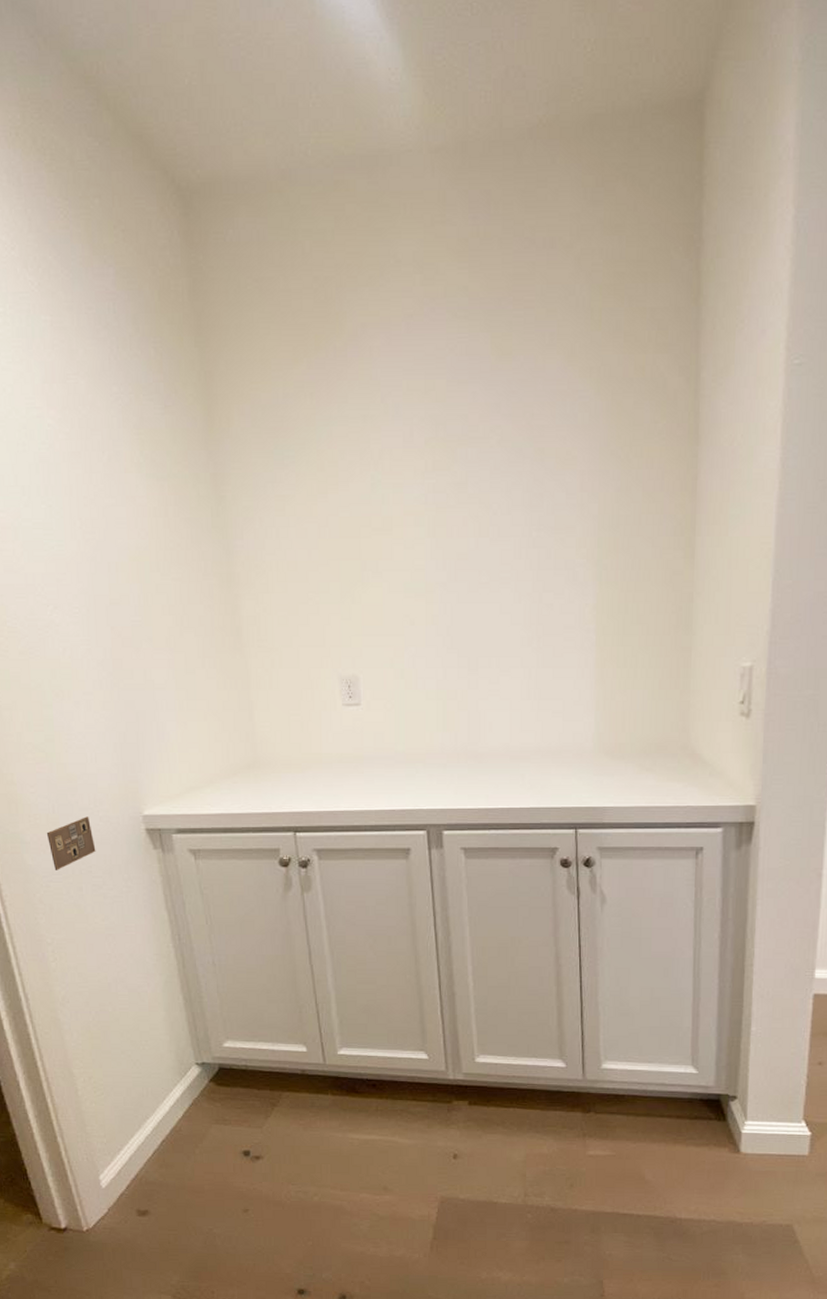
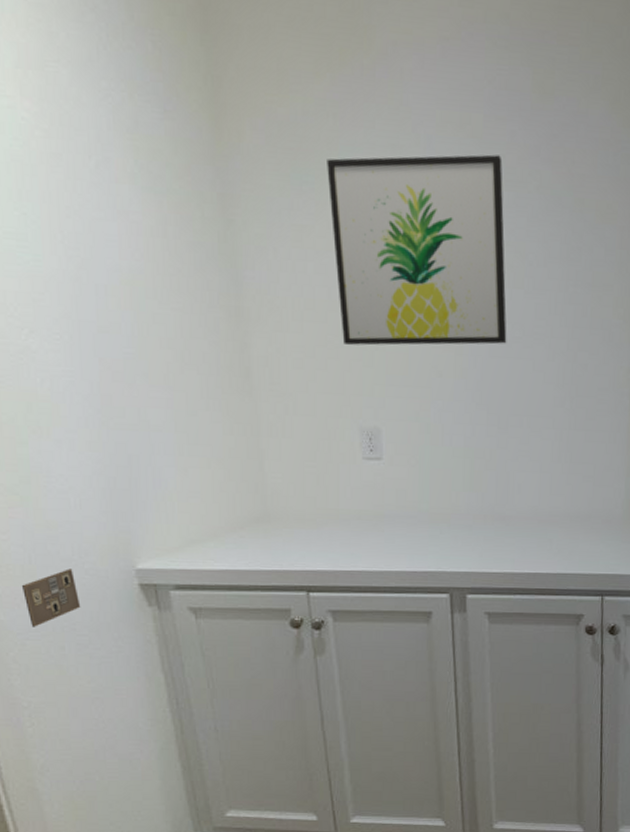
wall art: none [305,415,475,600] -> present [327,154,507,346]

